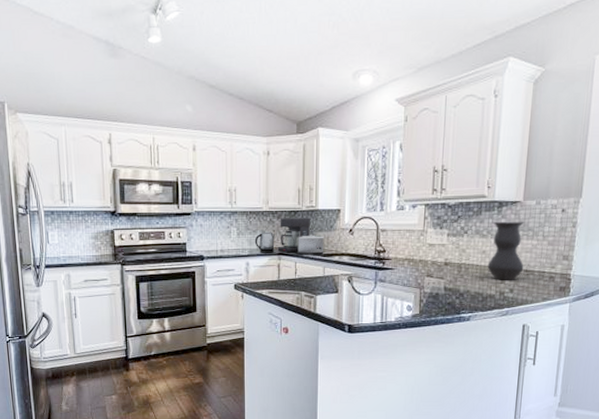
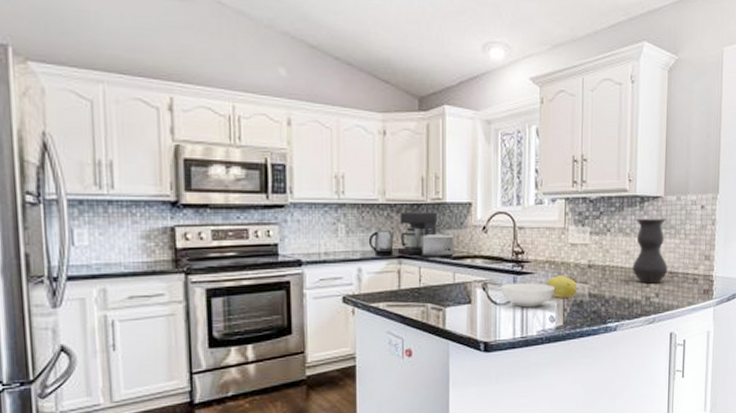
bowl: none [363,277,412,298] -> present [500,282,554,308]
fruit: none [405,270,433,290] -> present [547,274,576,298]

